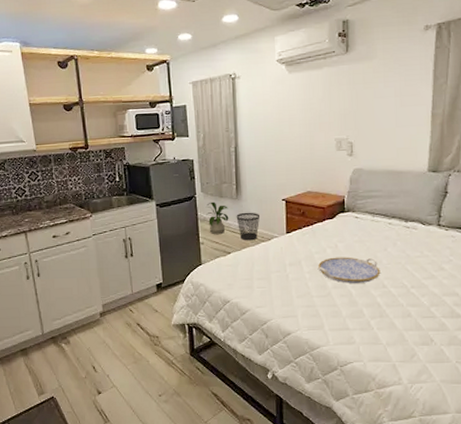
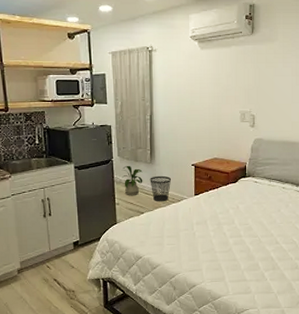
serving tray: present [318,257,380,284] -> none [222,217,274,240]

